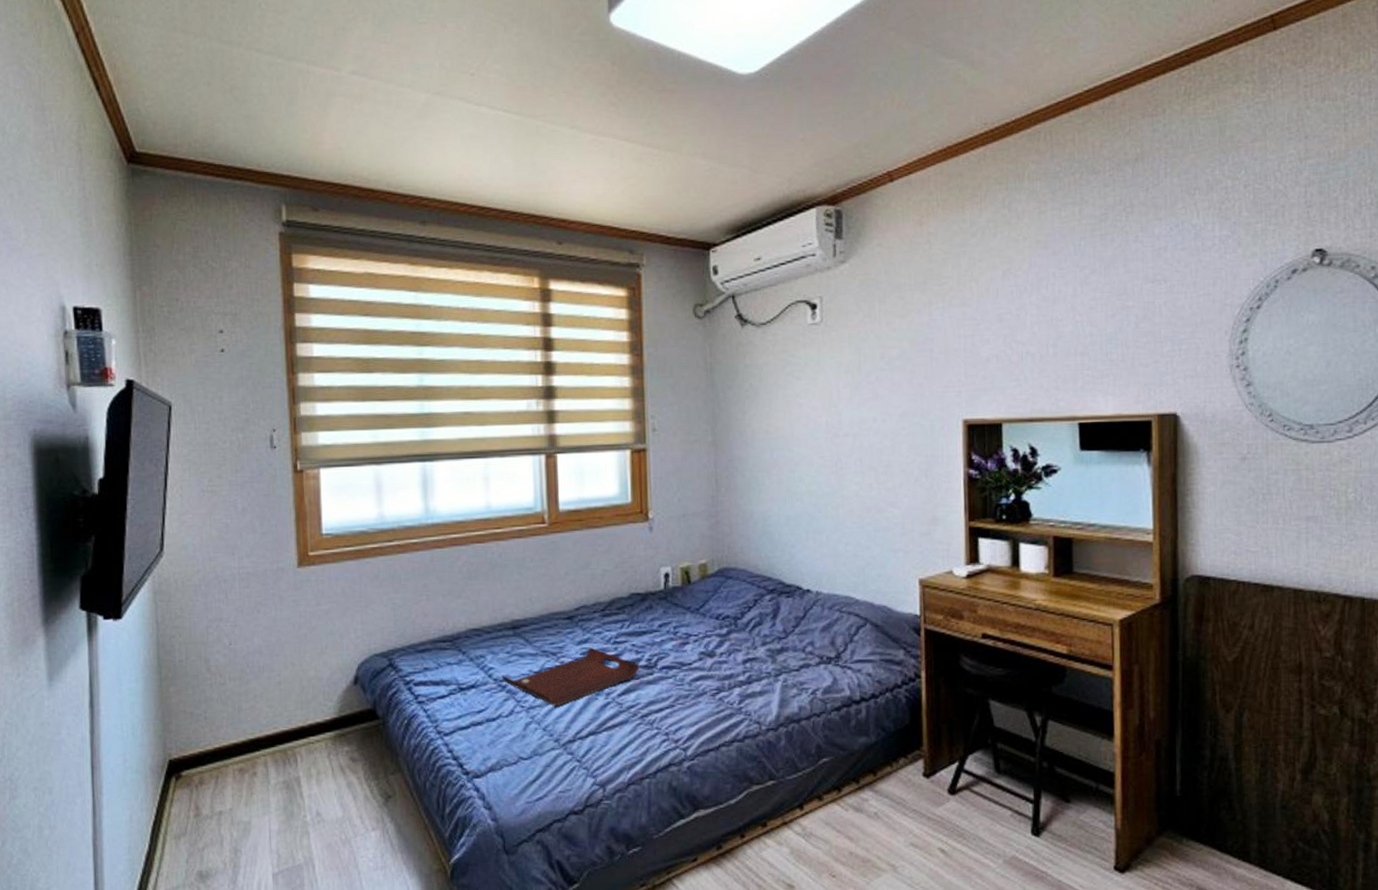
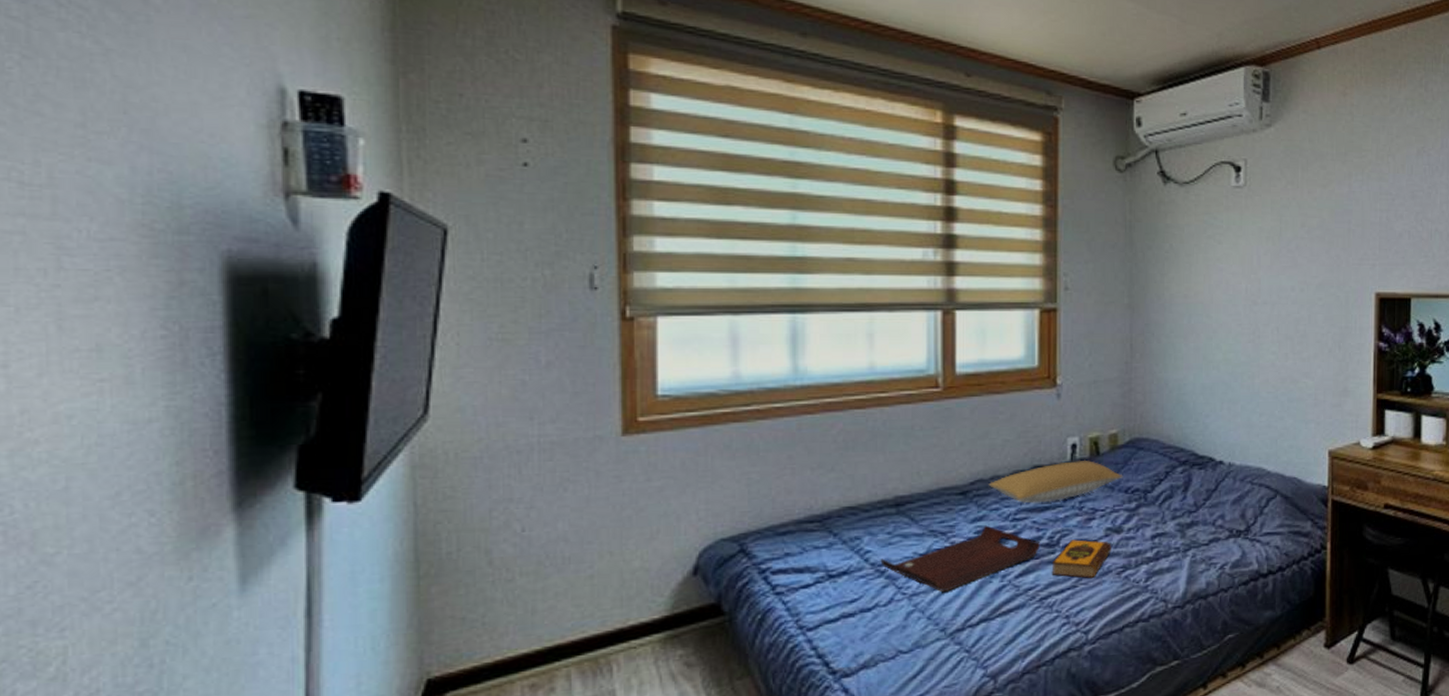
pillow: none [591,588,714,628] -> present [988,459,1123,504]
hardback book: none [650,662,706,700] -> present [1051,539,1112,579]

